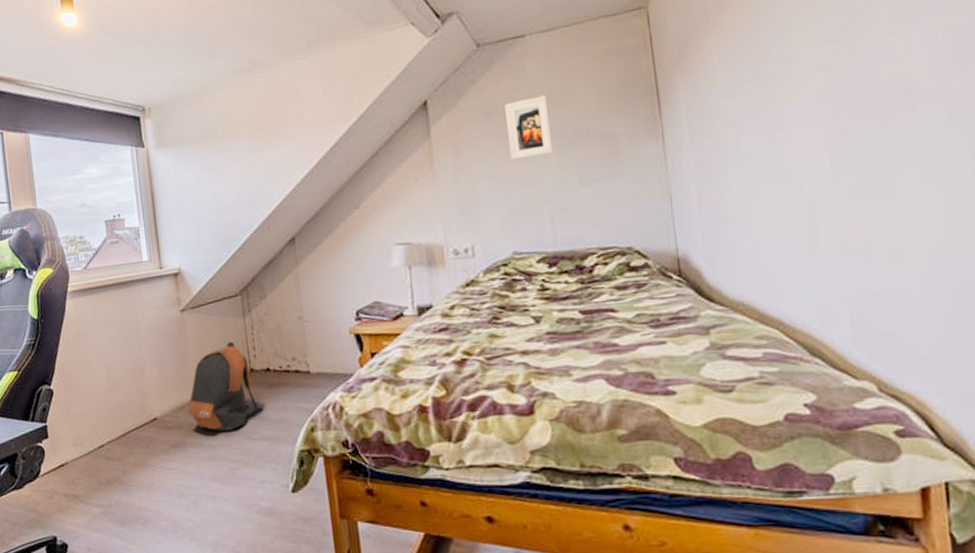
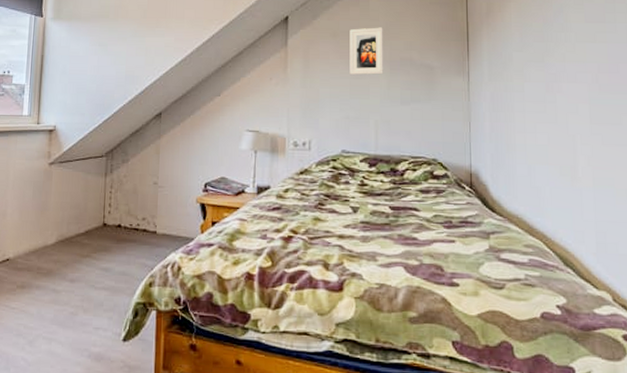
backpack: present [188,341,264,431] -> none [40,196,110,278]

